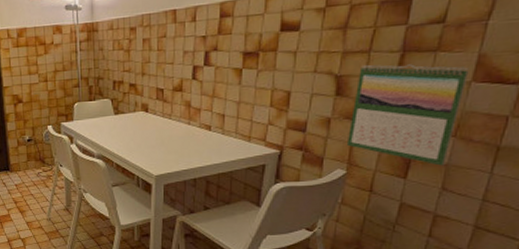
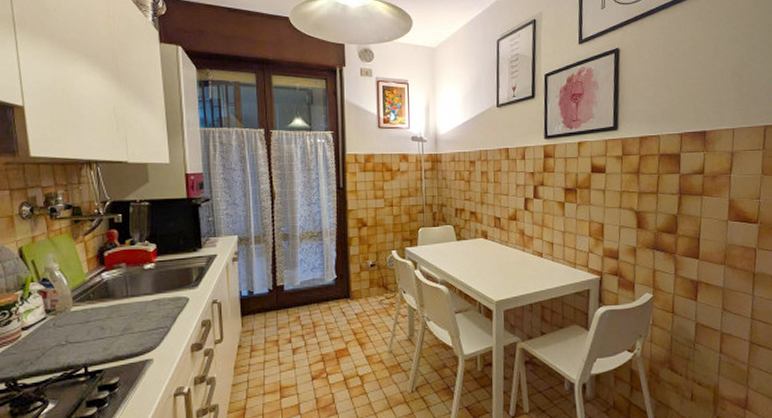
calendar: present [346,64,469,166] -> none [650,203,726,289]

